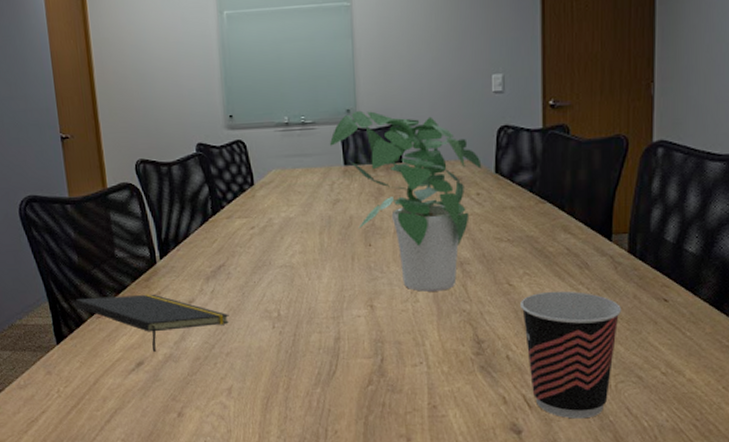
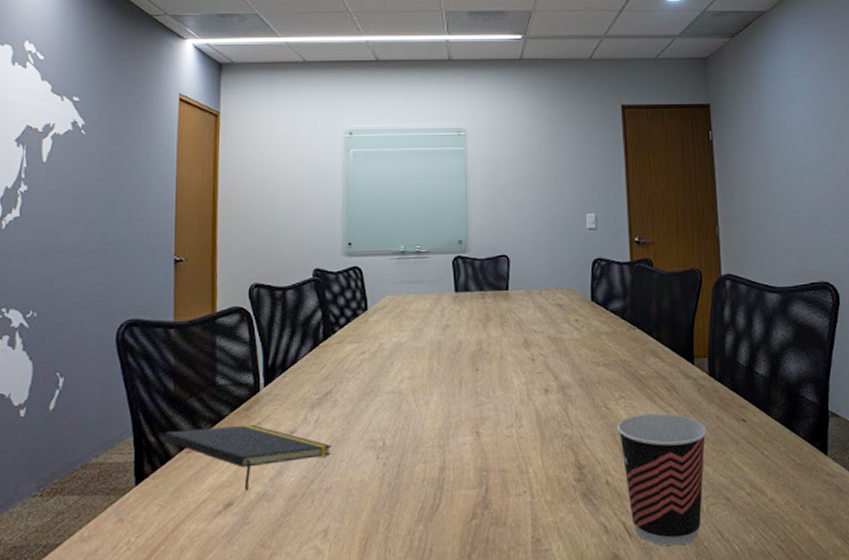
potted plant: present [329,110,482,292] -> none [441,241,579,417]

